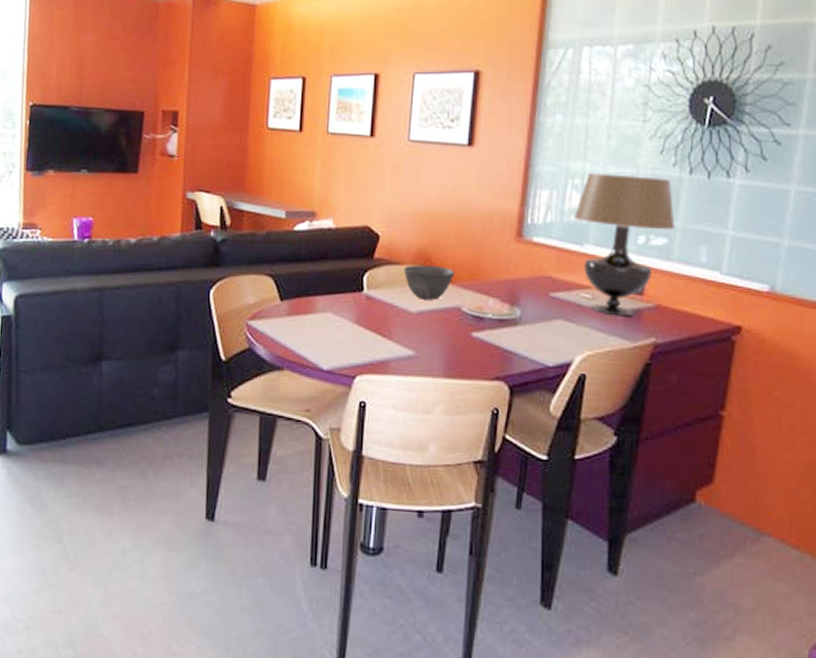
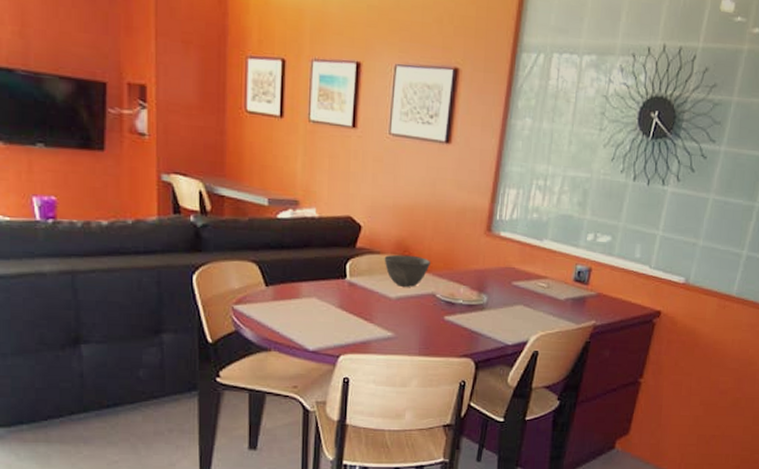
table lamp: present [573,172,676,317] -> none [536,174,619,303]

